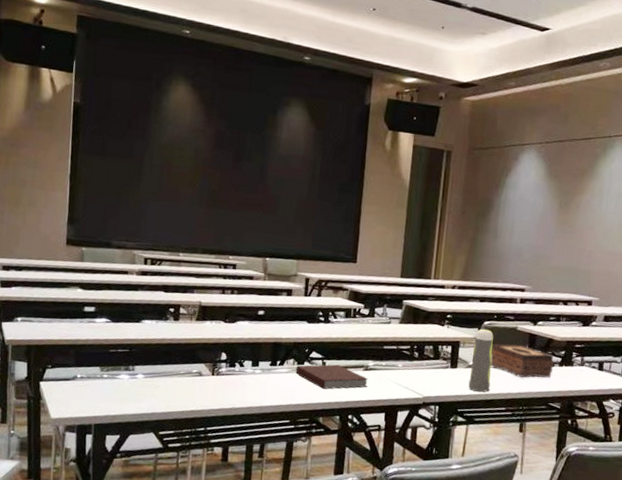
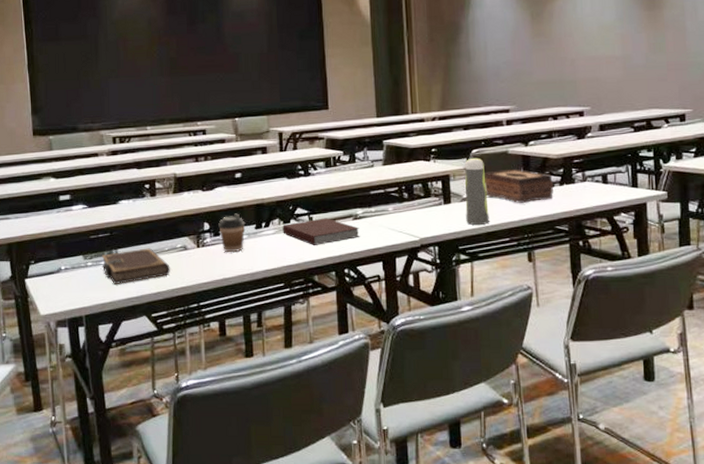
notebook: none [117,368,183,399] -> present [101,248,170,284]
coffee cup: none [235,348,262,386] -> present [218,213,246,253]

